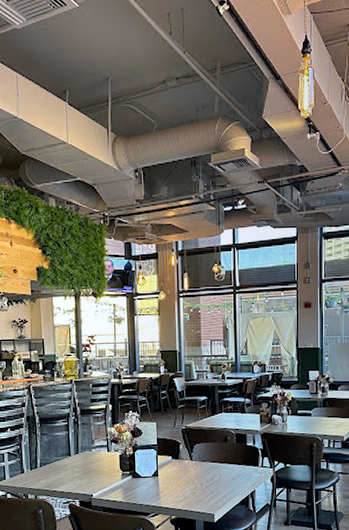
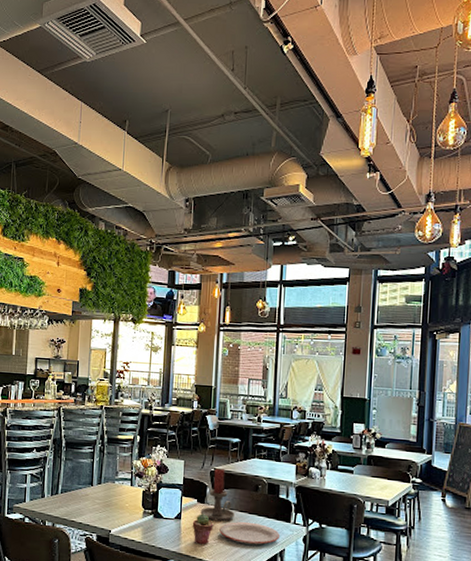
potted succulent: none [169,468,189,497] -> present [192,514,213,545]
candle holder: none [175,426,207,474] -> present [200,468,234,522]
plate: none [195,471,249,491] -> present [219,522,279,545]

